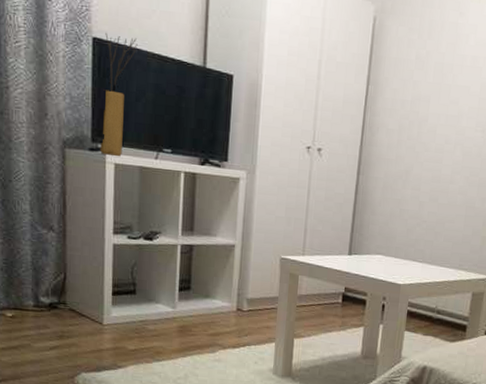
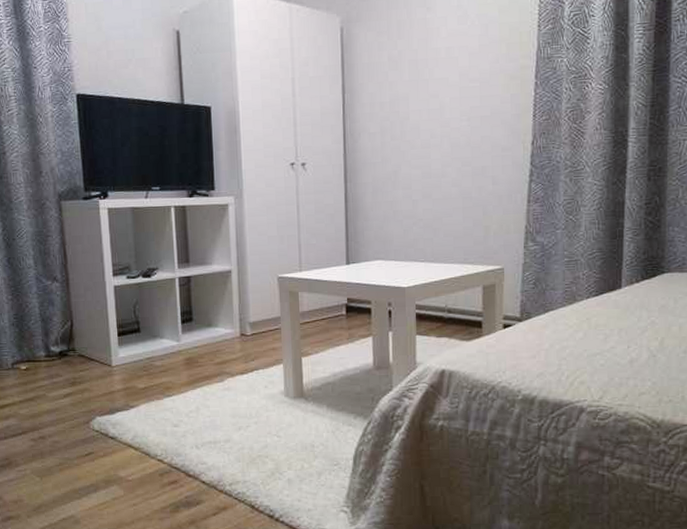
vase: present [100,32,138,157] -> none [87,87,118,202]

